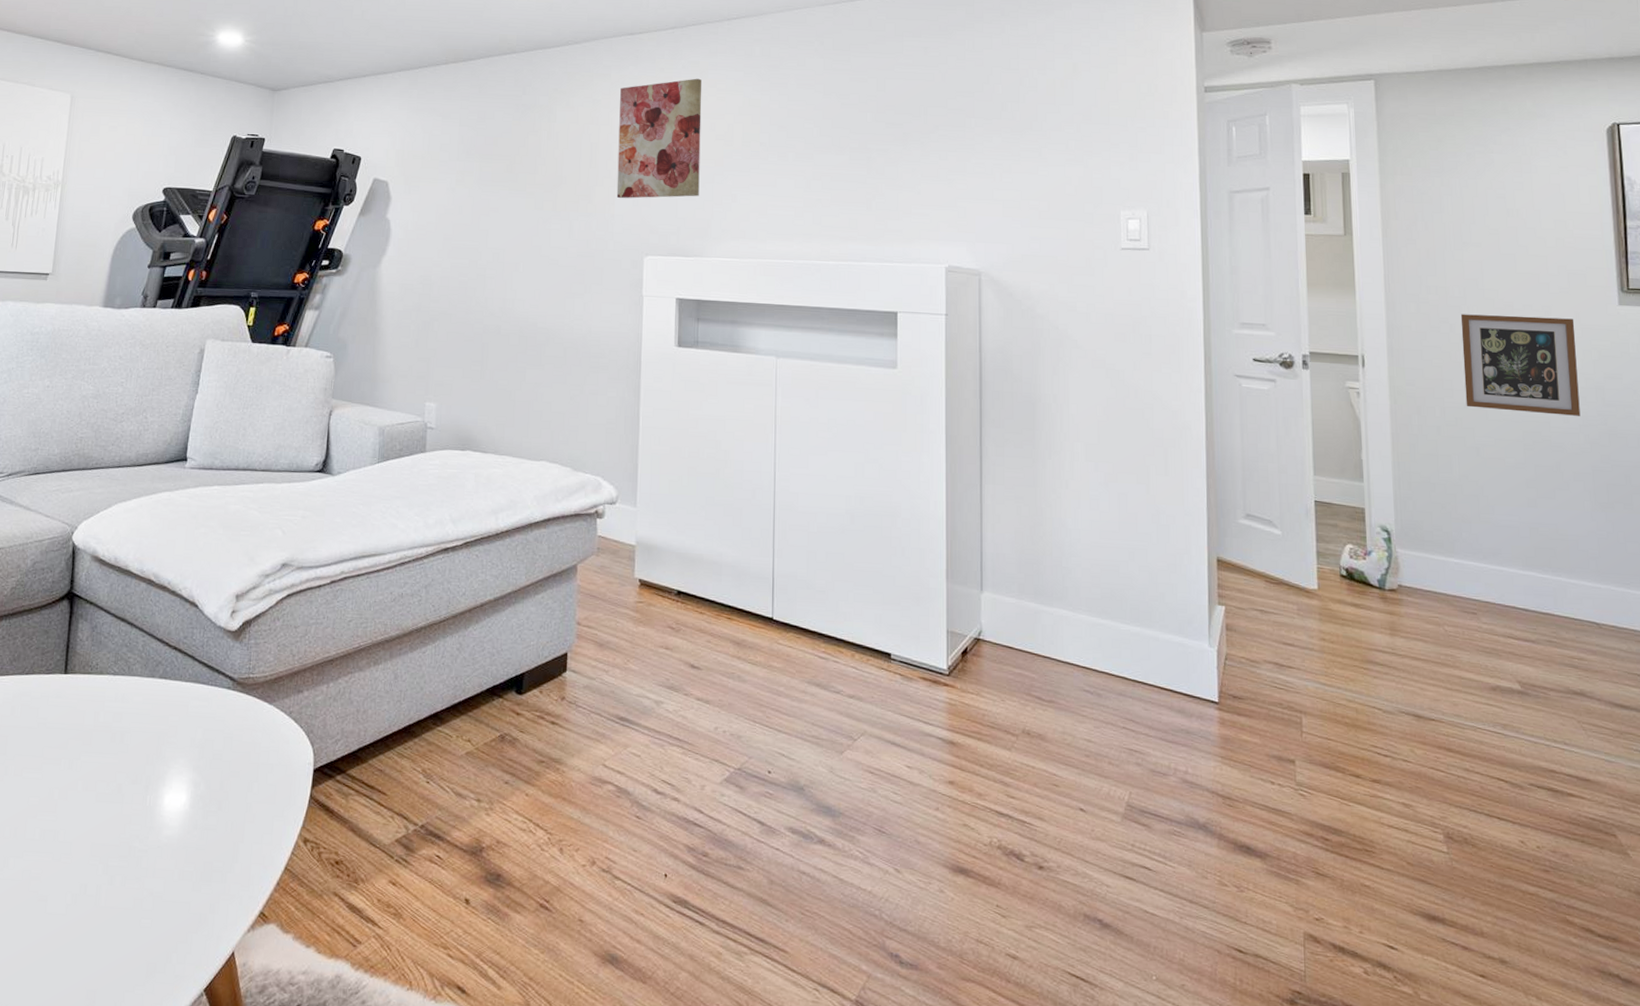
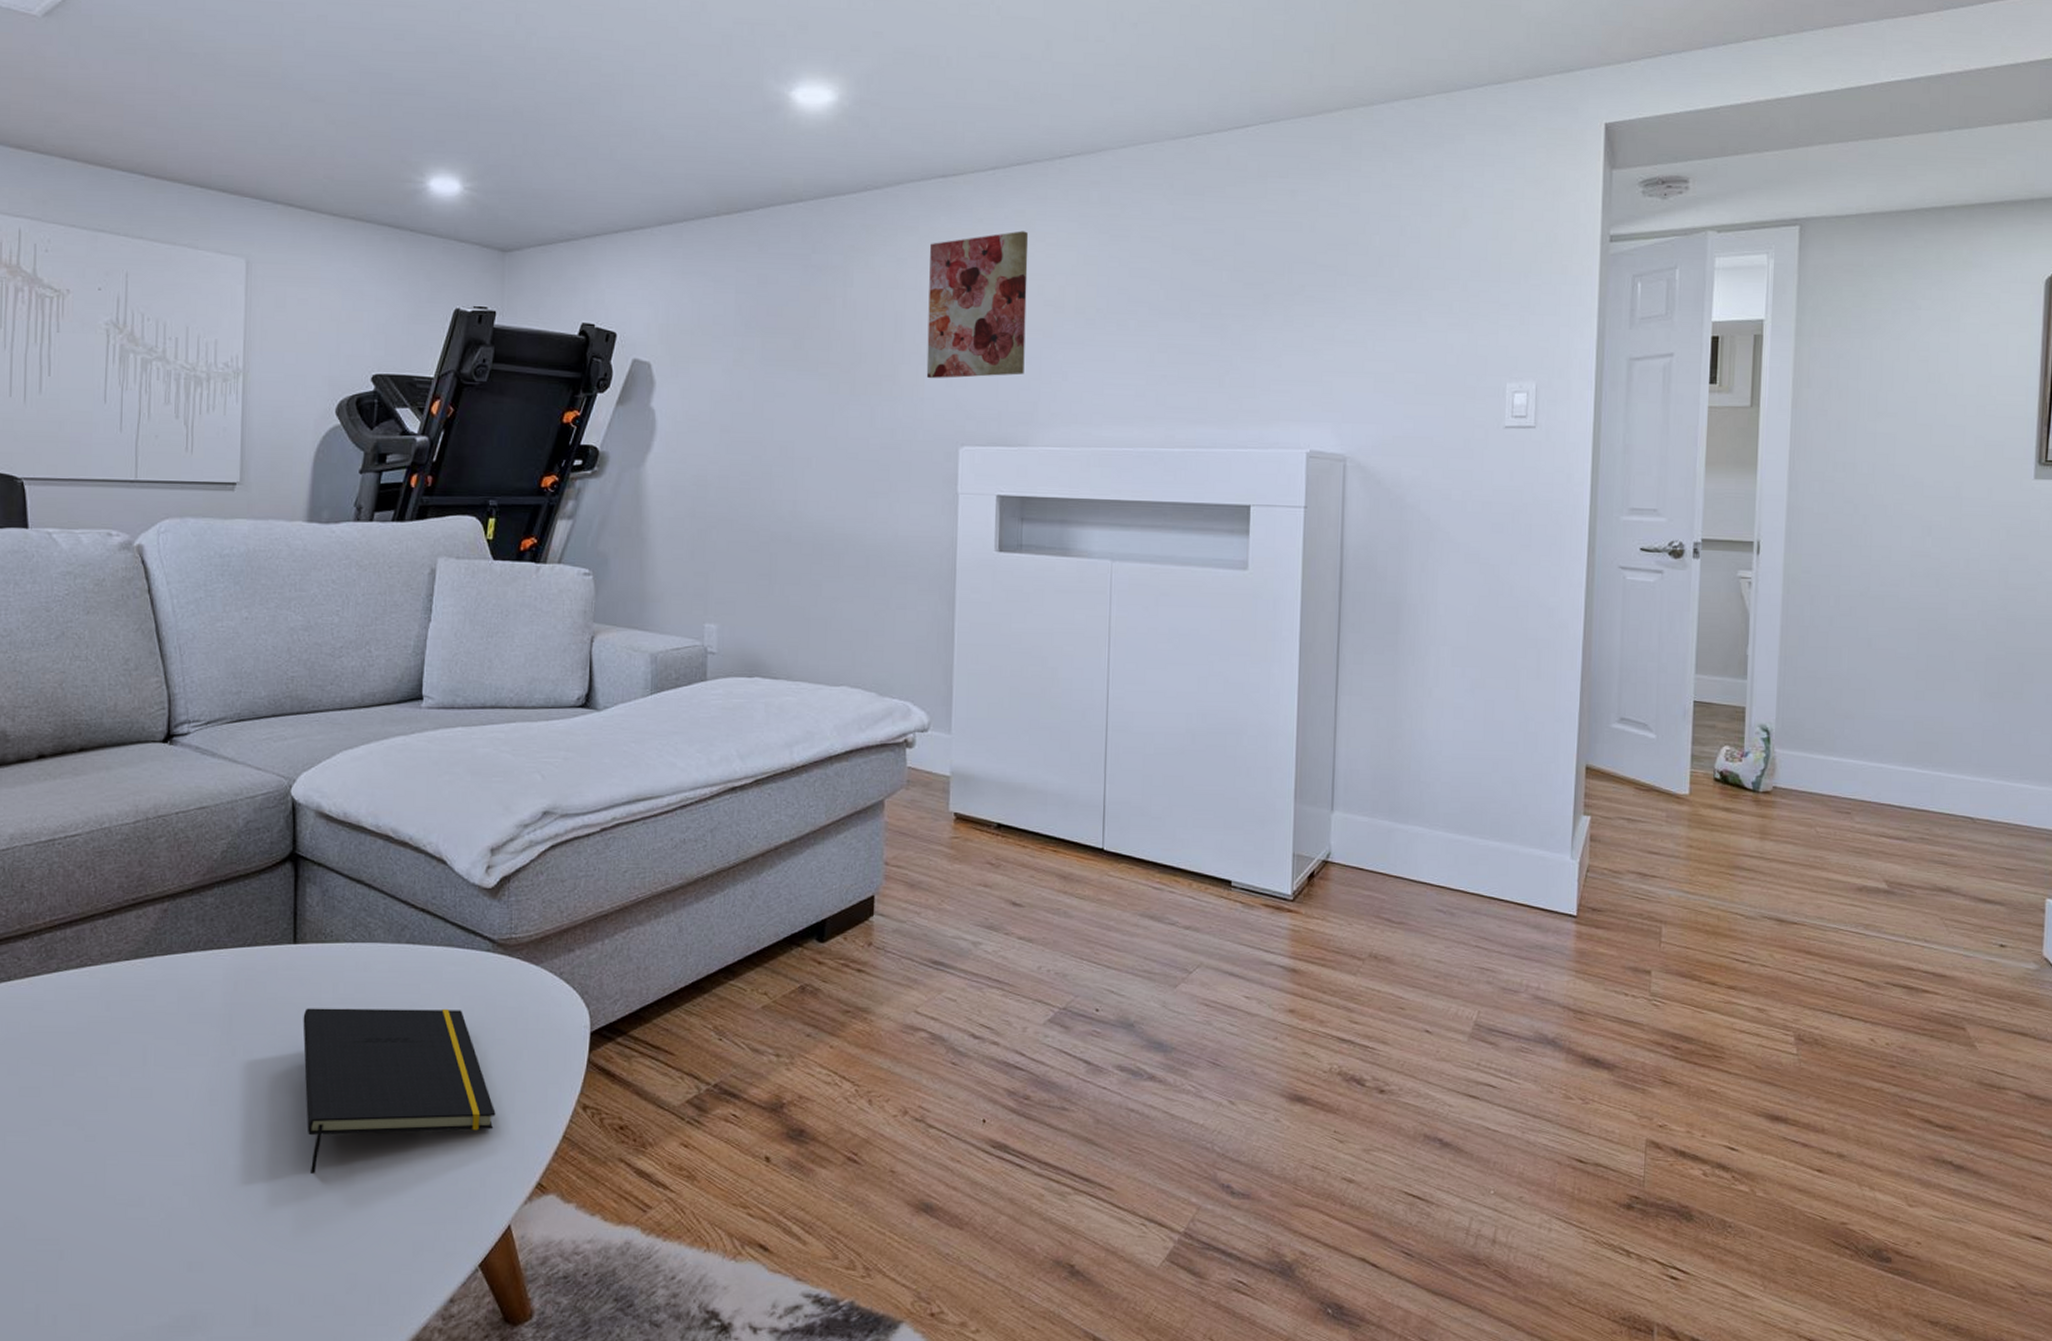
notepad: none [62,733,227,890] -> present [303,1008,496,1173]
picture frame: present [1460,314,1581,416] -> none [1862,492,1986,601]

